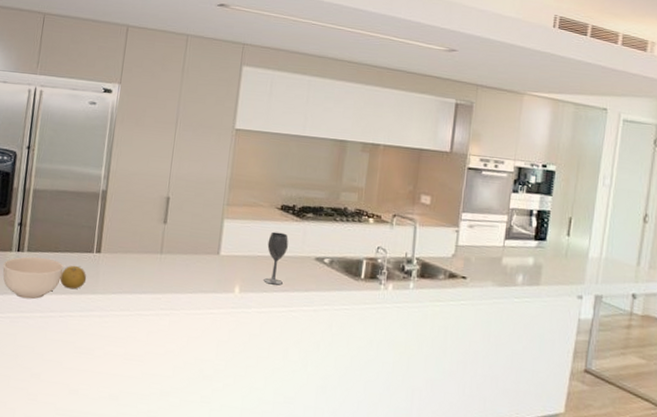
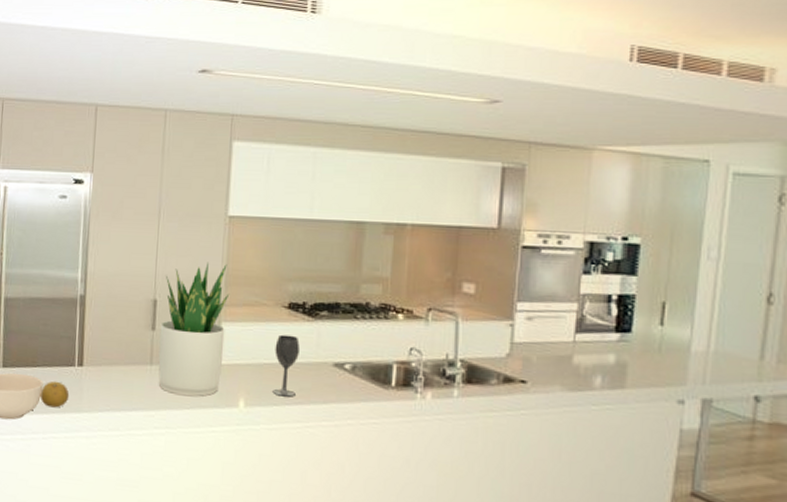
planter: none [166,167,233,283] -> present [158,262,230,397]

